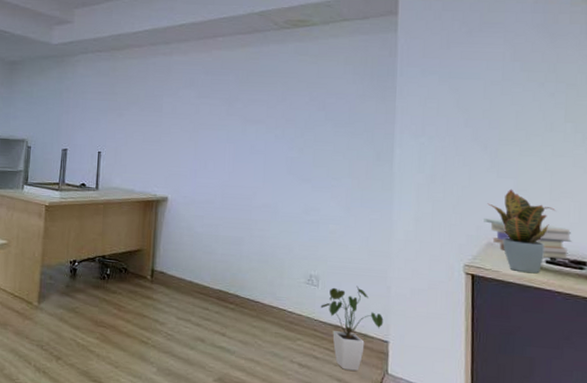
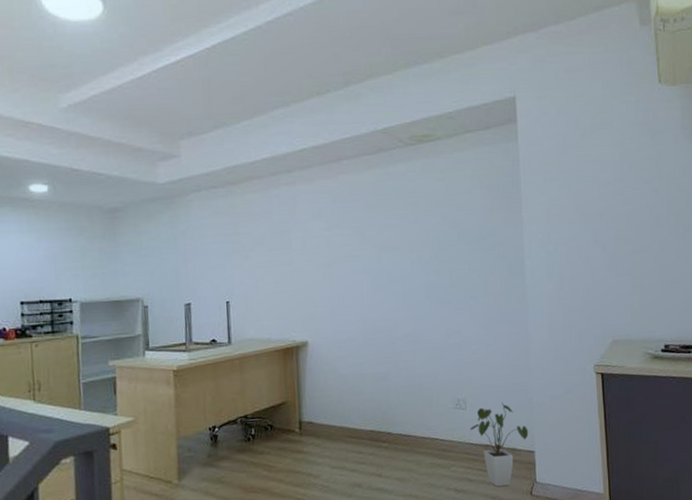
books: present [484,219,572,260] -> none [608,315,681,348]
potted plant: present [487,189,556,274] -> none [609,286,666,364]

